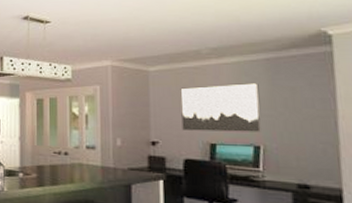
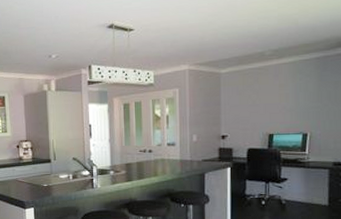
wall art: present [180,83,261,132] -> none [246,80,310,124]

